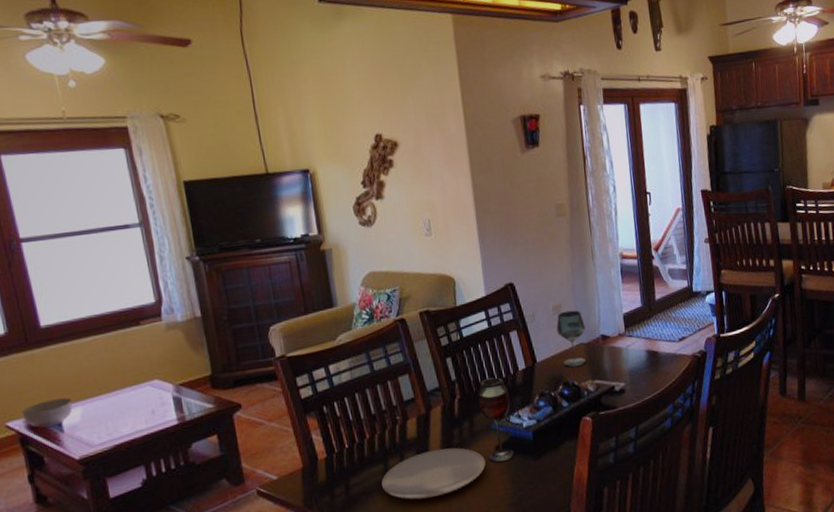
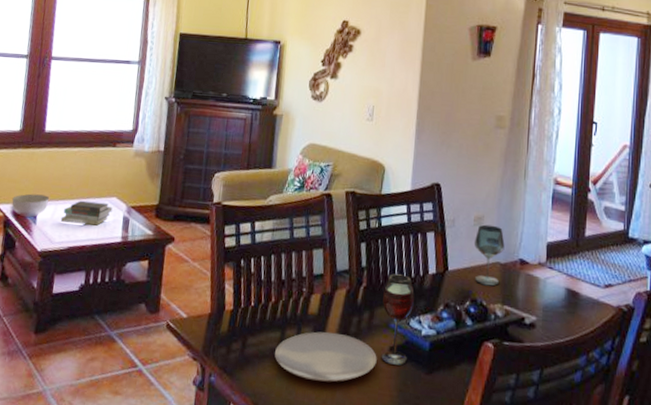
books: none [93,388,157,423] -> present [60,200,113,226]

